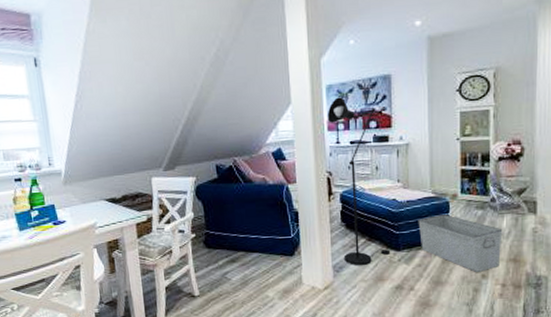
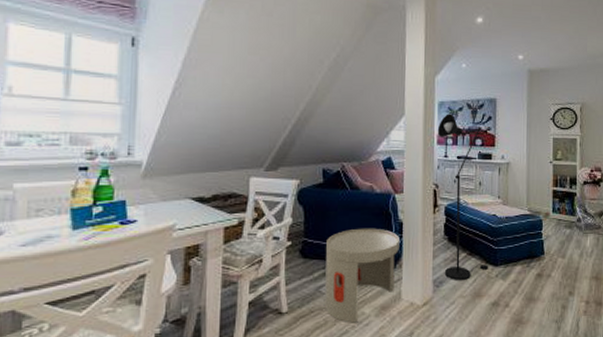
side table: none [227,218,297,305] -> present [325,228,400,323]
storage bin: present [418,213,503,272] -> none [515,231,587,289]

